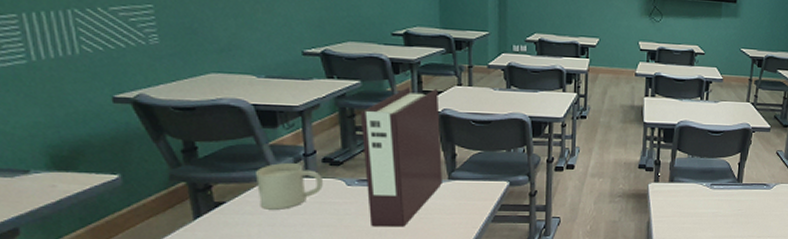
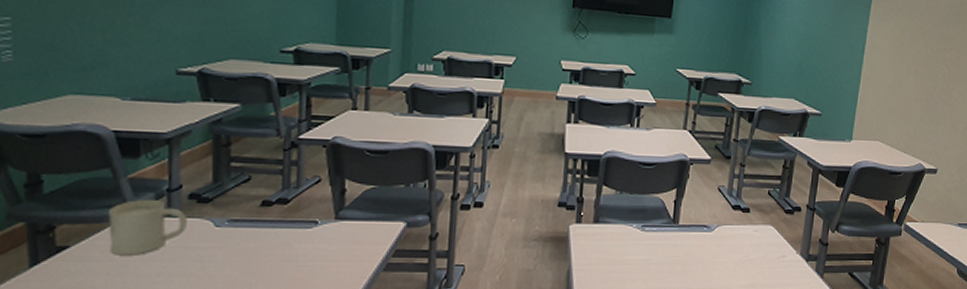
binder: present [360,87,442,227] -> none [236,111,330,277]

